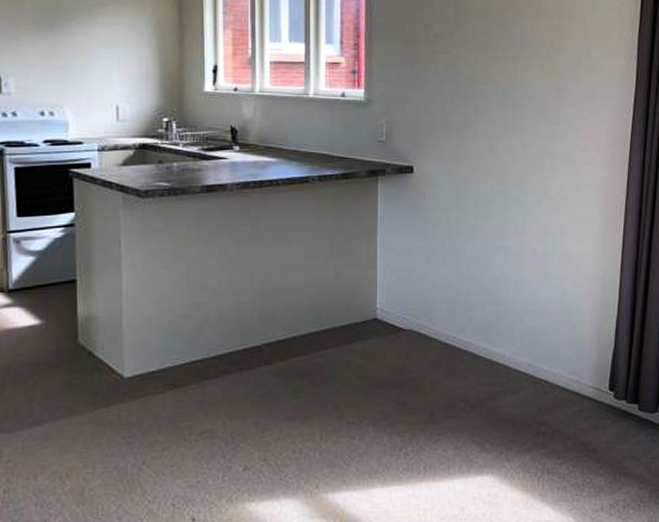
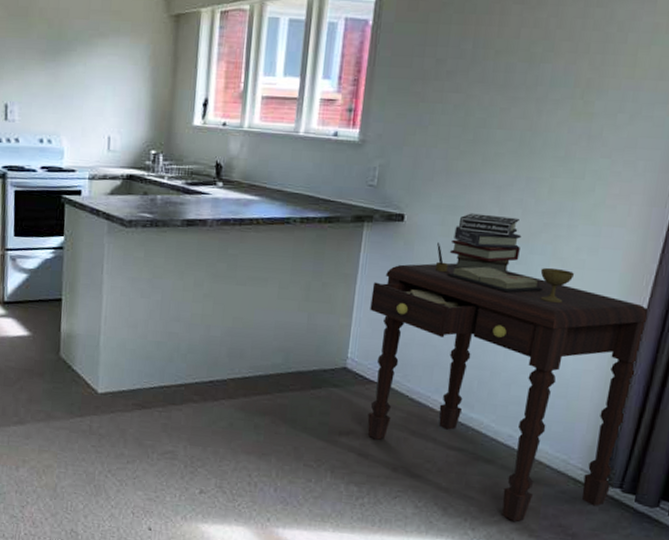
desk: none [392,161,626,447] -> present [367,213,650,522]

